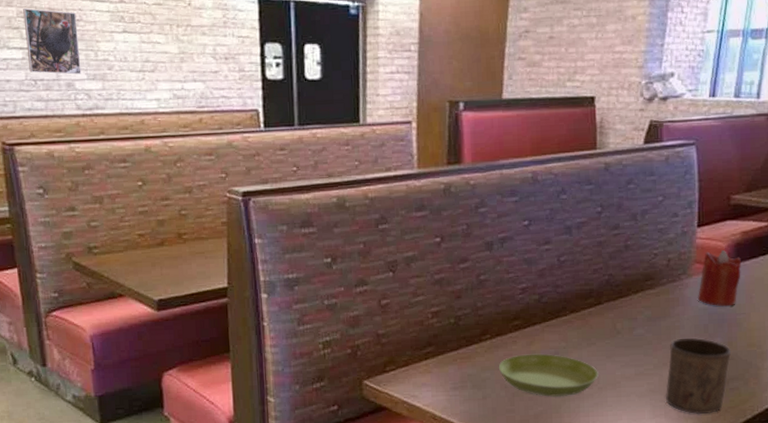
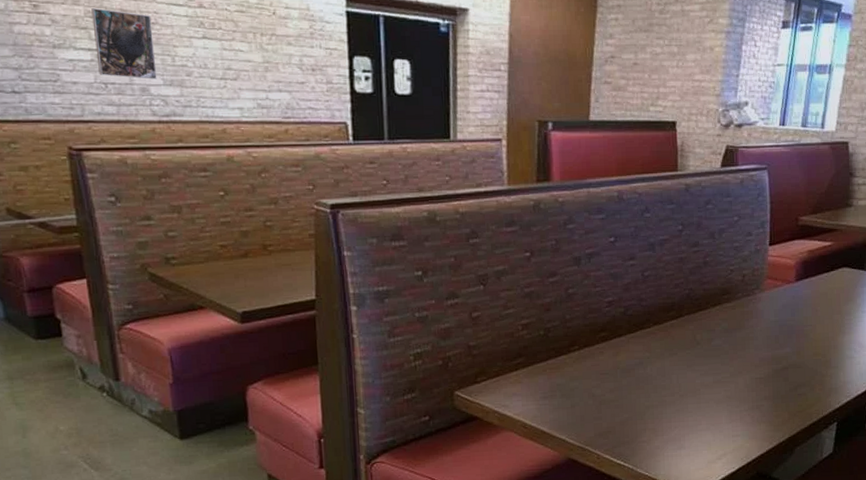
saucer: present [498,353,599,397] -> none [586,363,680,405]
cup: present [665,337,731,415] -> none [740,348,799,419]
candle: present [698,249,742,307] -> none [770,266,809,319]

